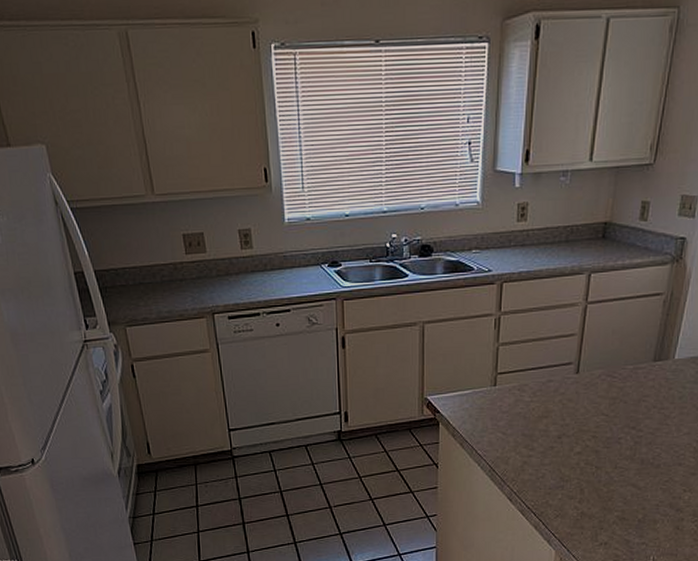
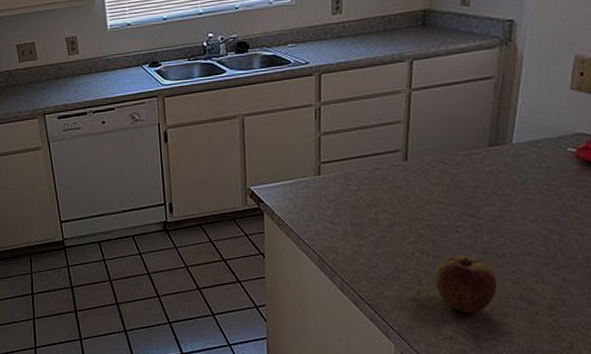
apple: none [595,466,650,520] -> present [434,256,497,313]

